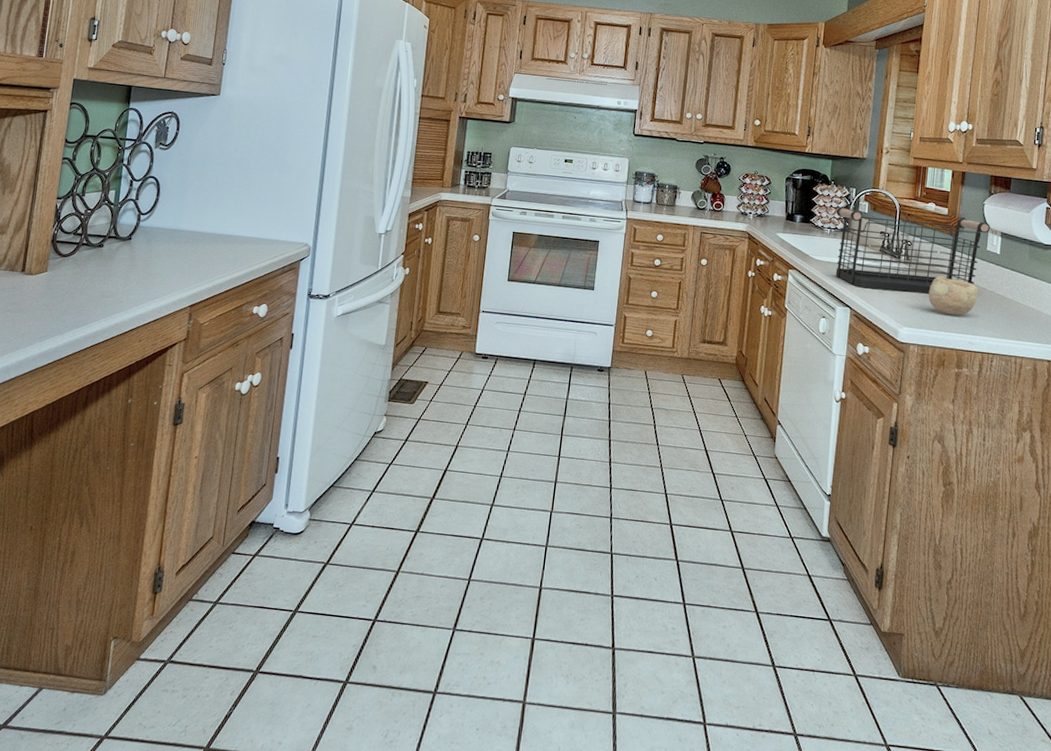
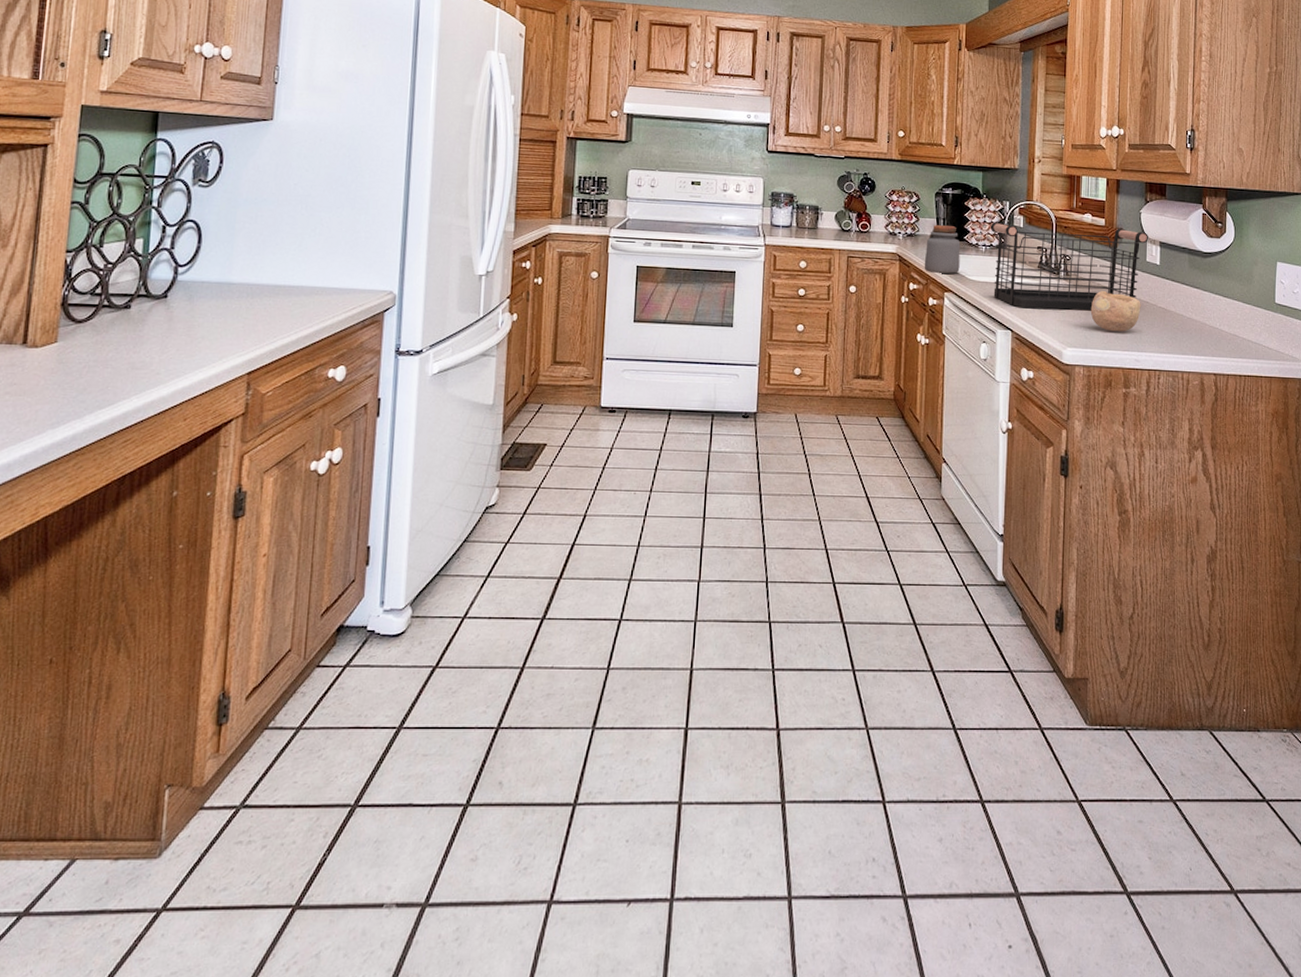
jar: none [771,207,807,253] -> present [924,225,961,275]

